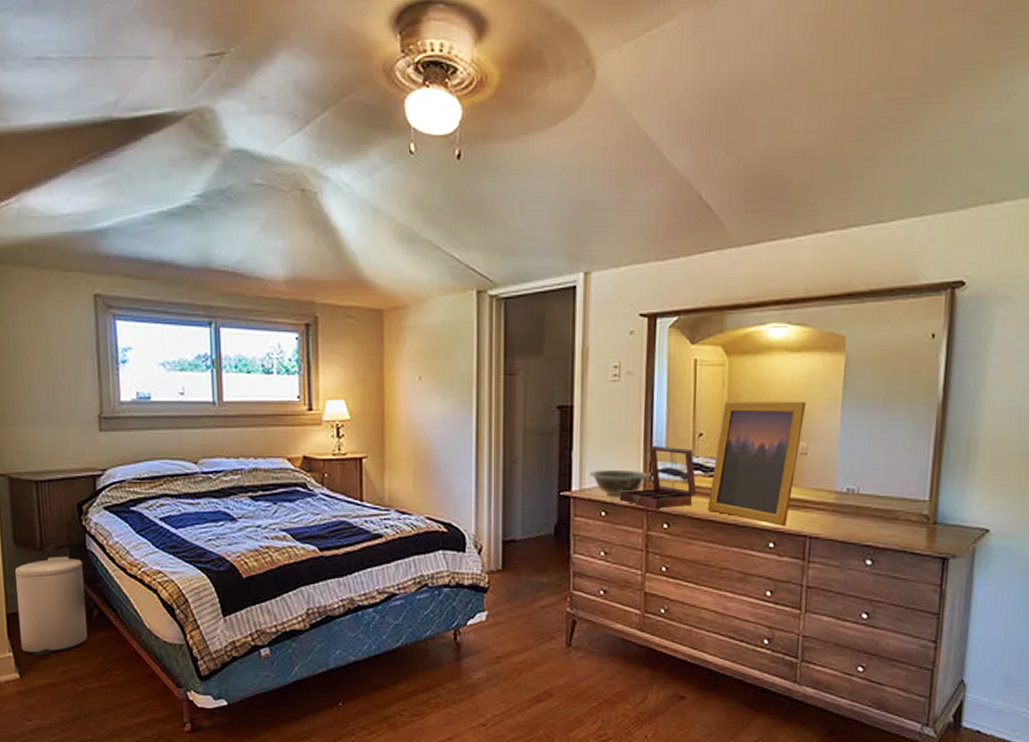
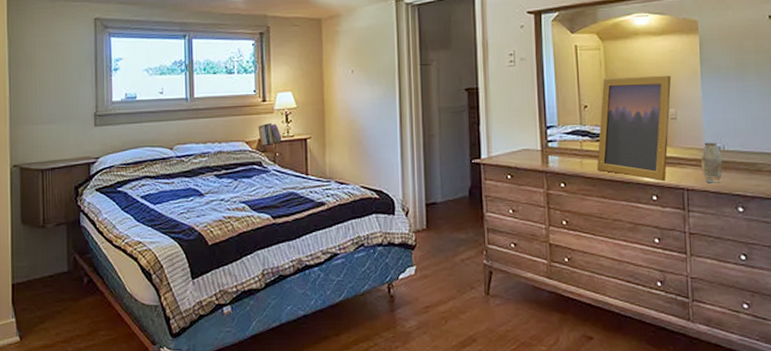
pedal bin: present [15,556,88,657] -> none [21,232,79,321]
books: none [302,437,333,464] -> present [258,123,283,145]
decorative bowl: present [590,470,649,498] -> none [495,139,546,163]
jewelry box: present [619,445,696,509] -> none [521,117,586,171]
vase: none [830,483,855,531] -> present [701,142,723,183]

